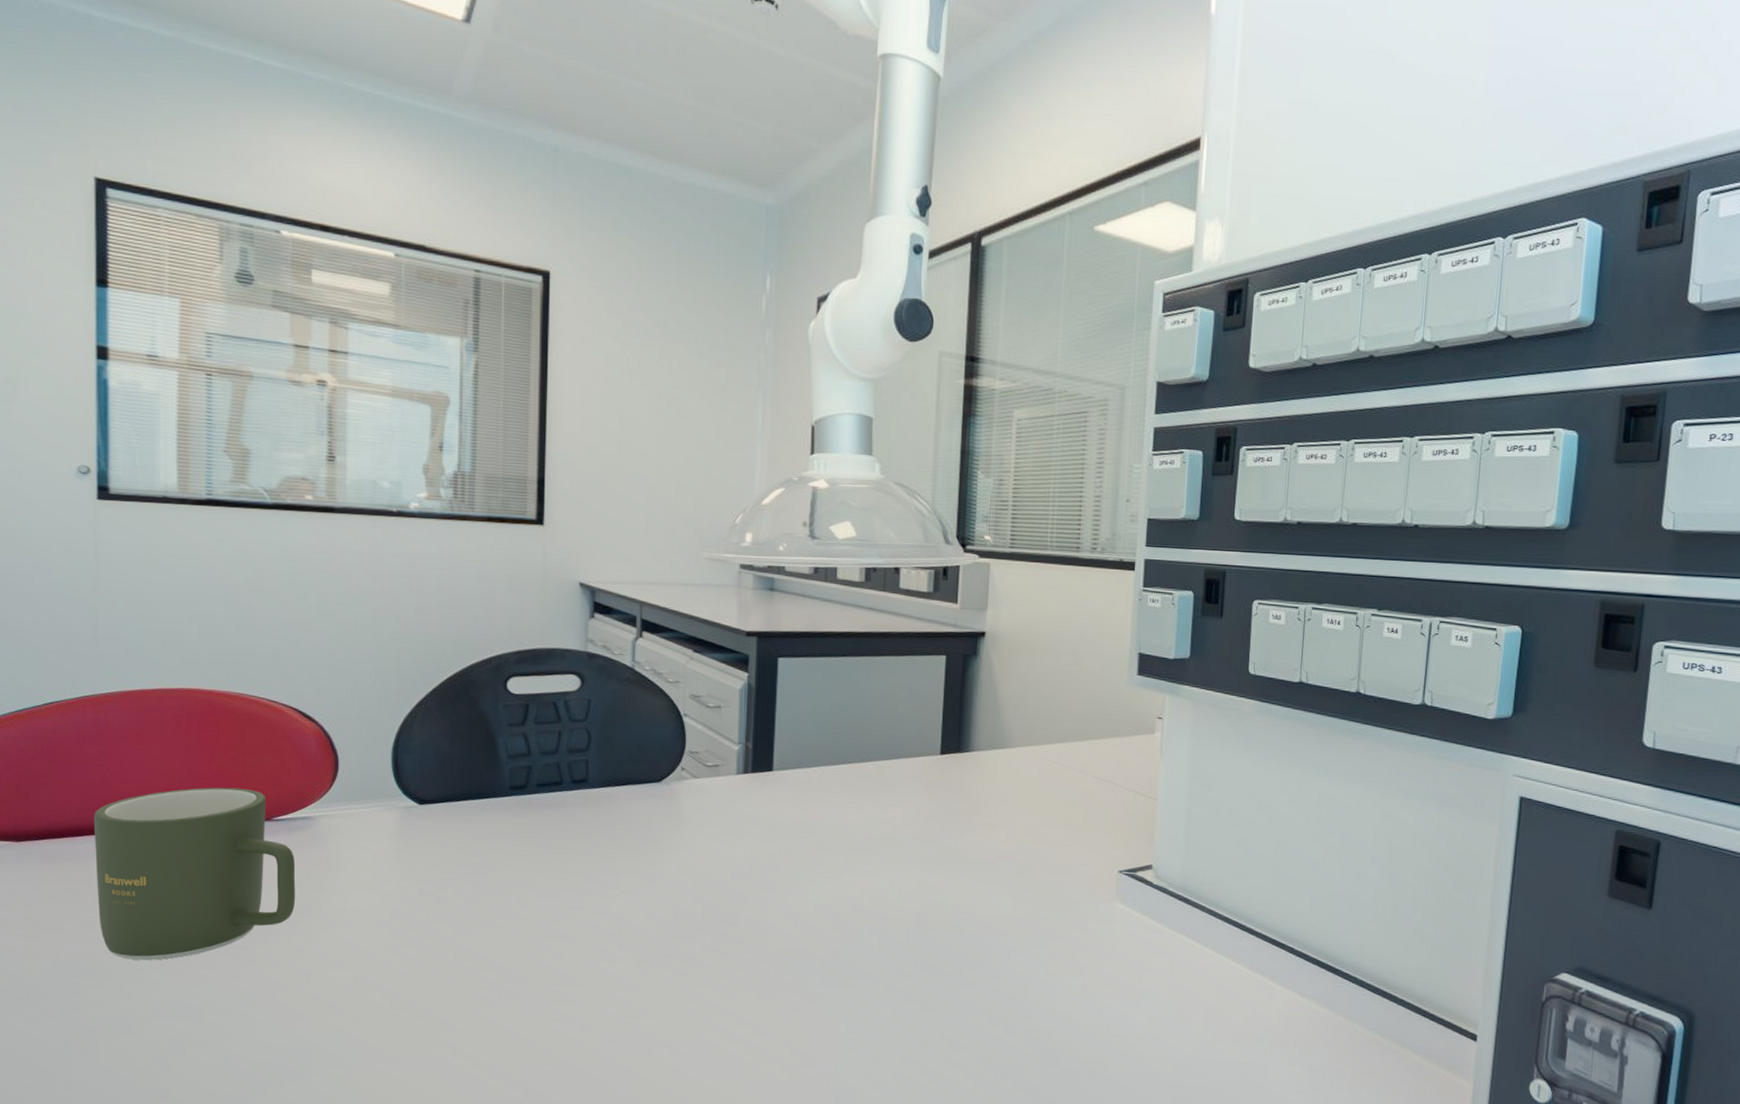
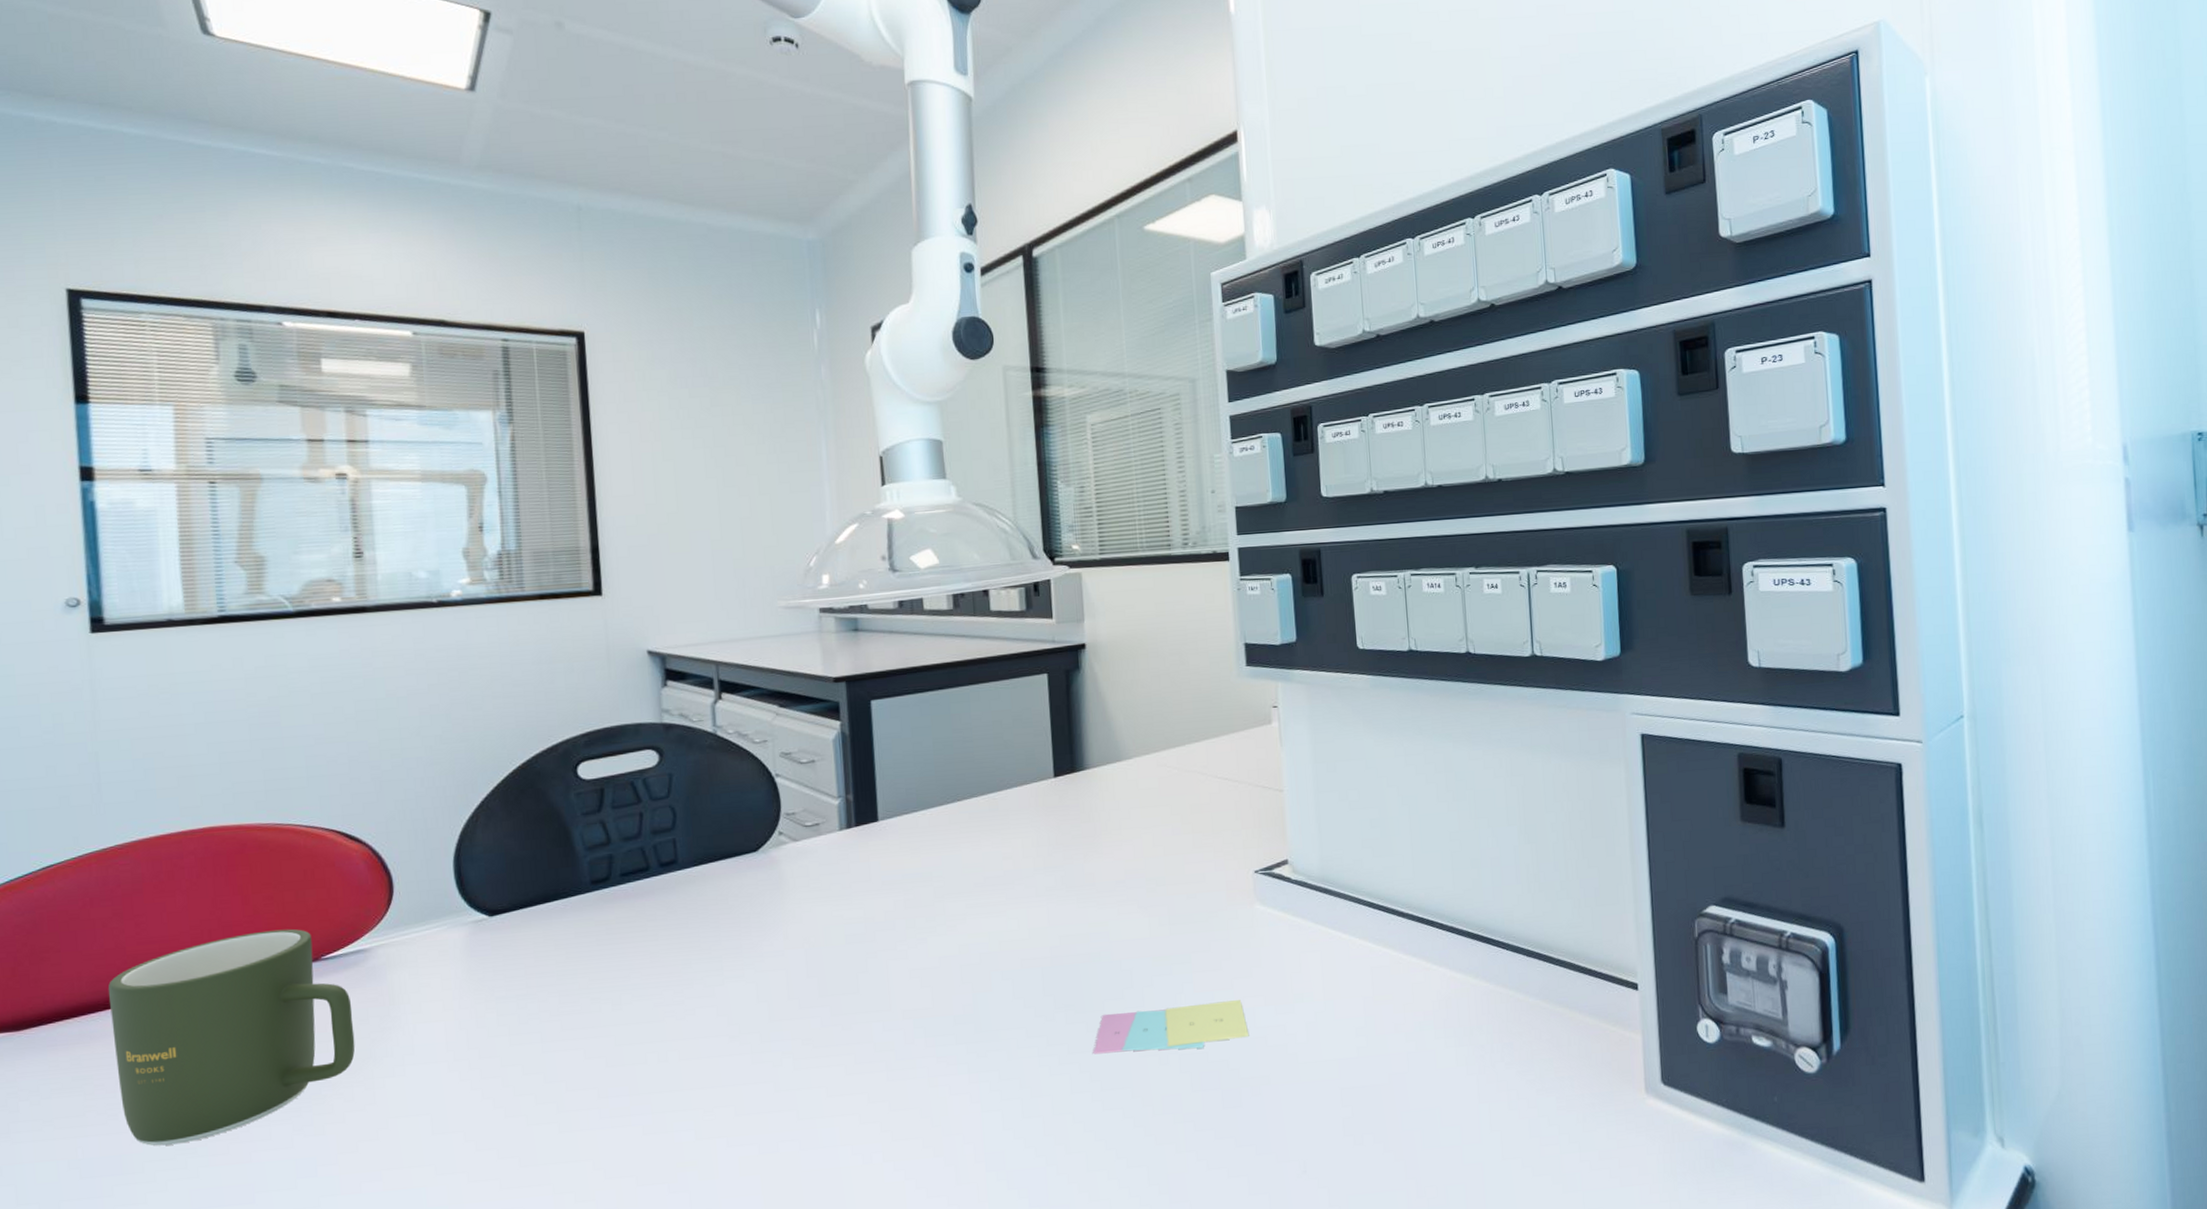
sticky notes: none [944,980,1094,1026] -> present [1092,1000,1249,1055]

